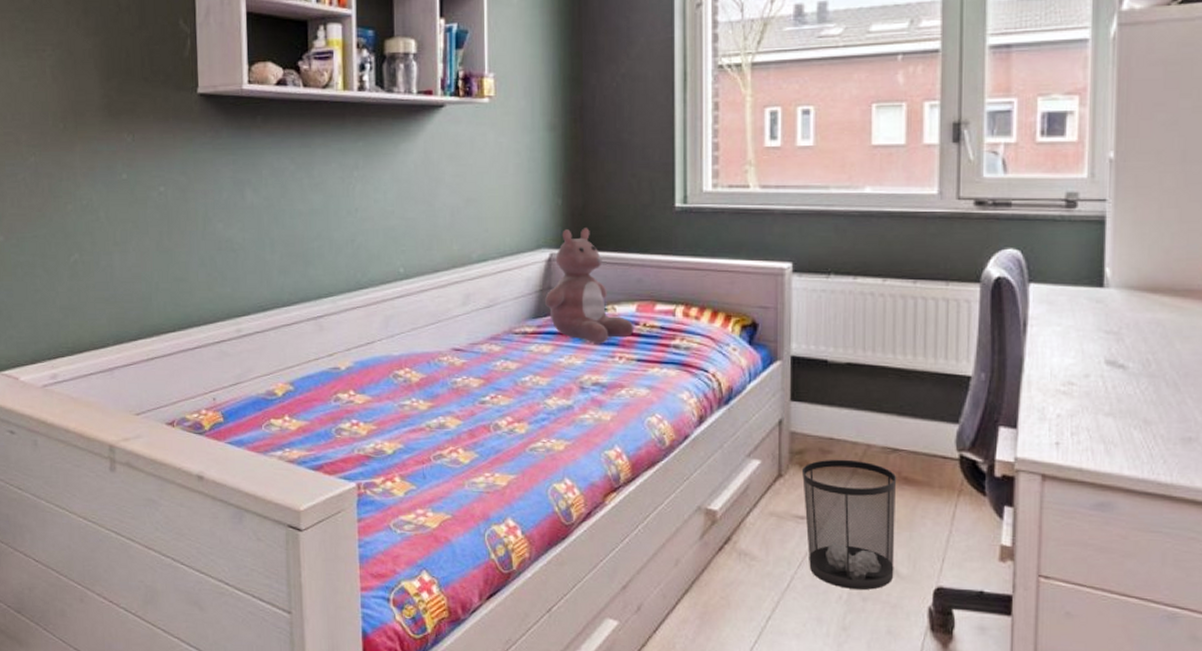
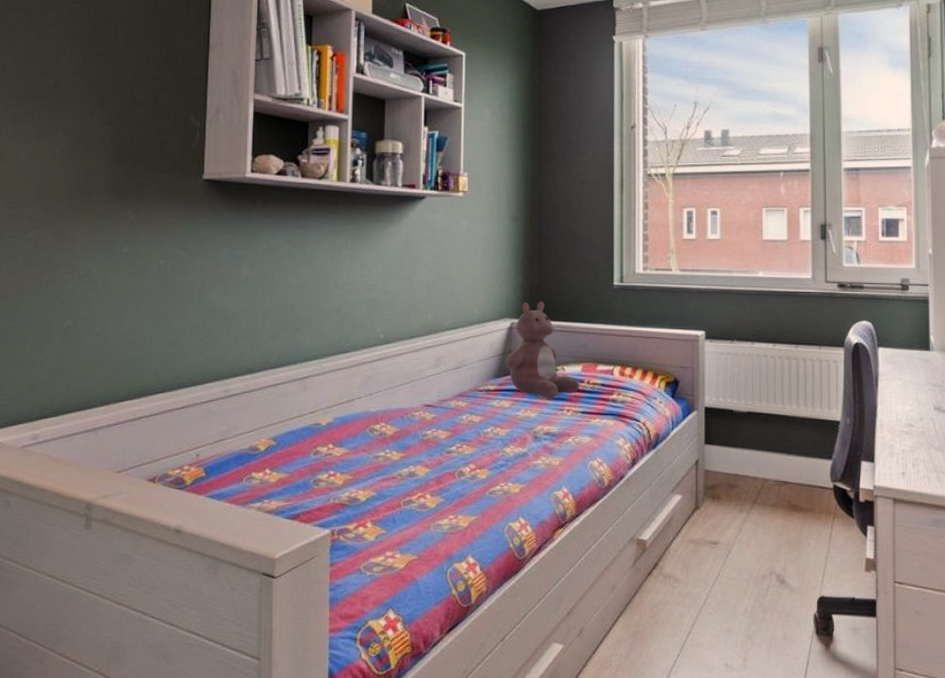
waste bin: present [801,459,897,590] -> none [714,492,787,602]

